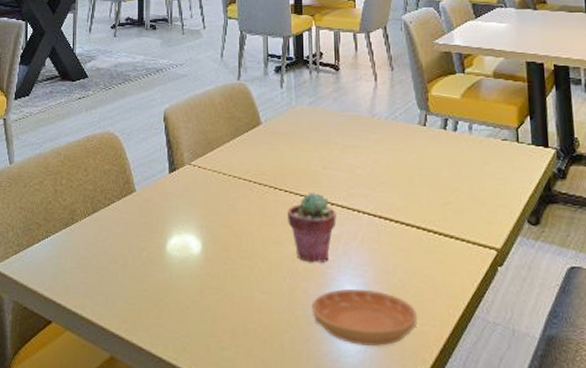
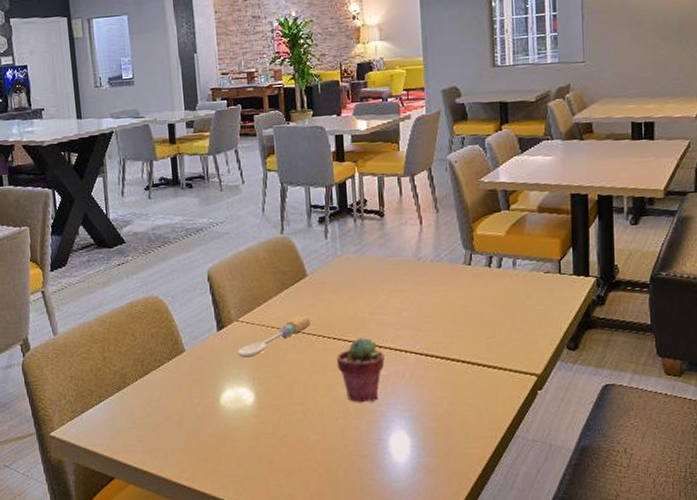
spoon: none [187,164,262,205] -> present [237,315,310,359]
saucer: present [311,288,417,346] -> none [363,421,462,471]

